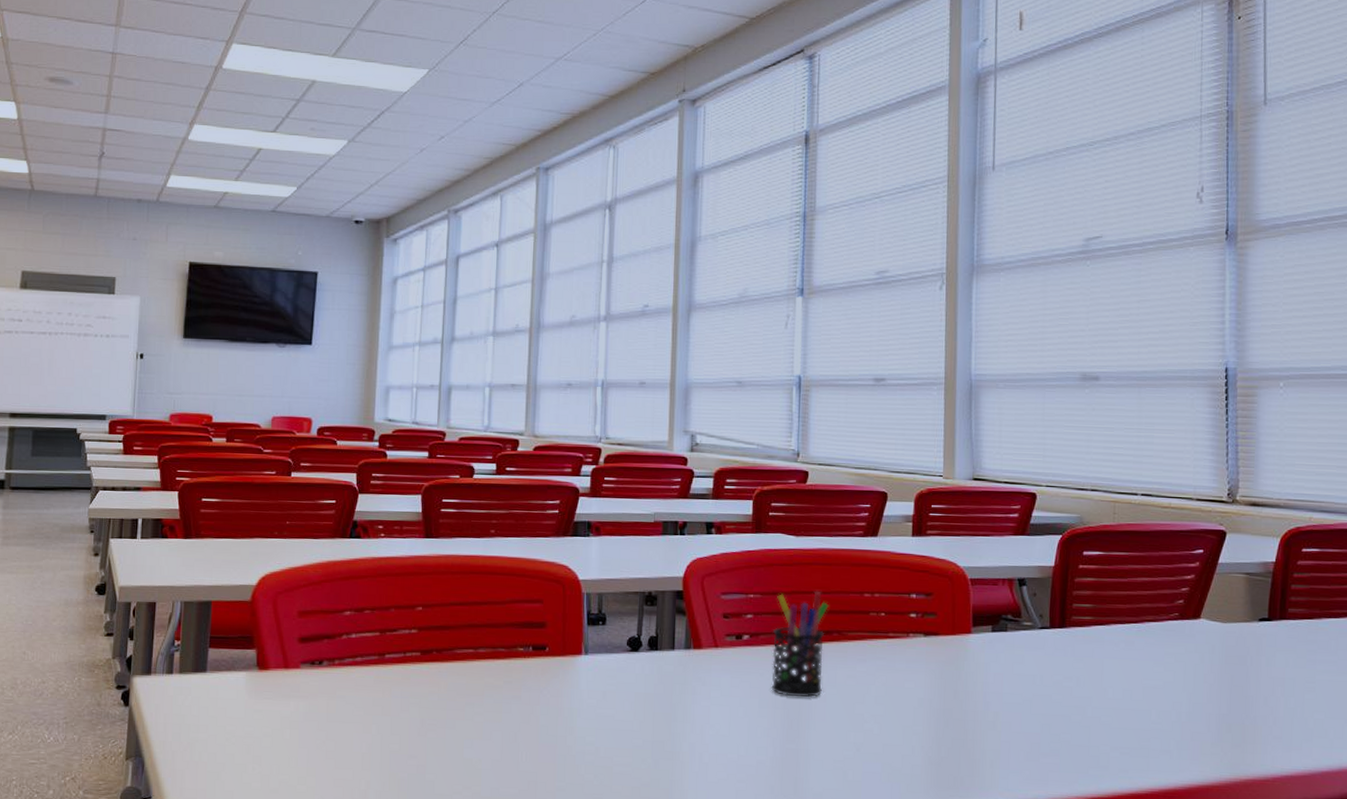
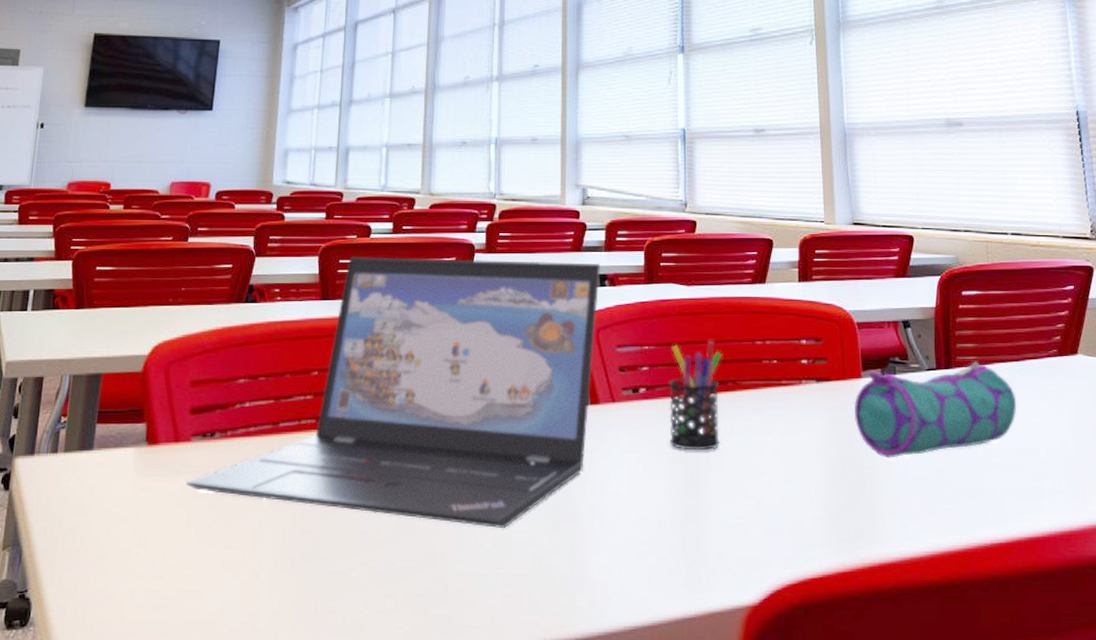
laptop: none [297,496,708,761] -> present [187,256,601,528]
pencil case: none [962,622,1131,713] -> present [855,361,1017,458]

